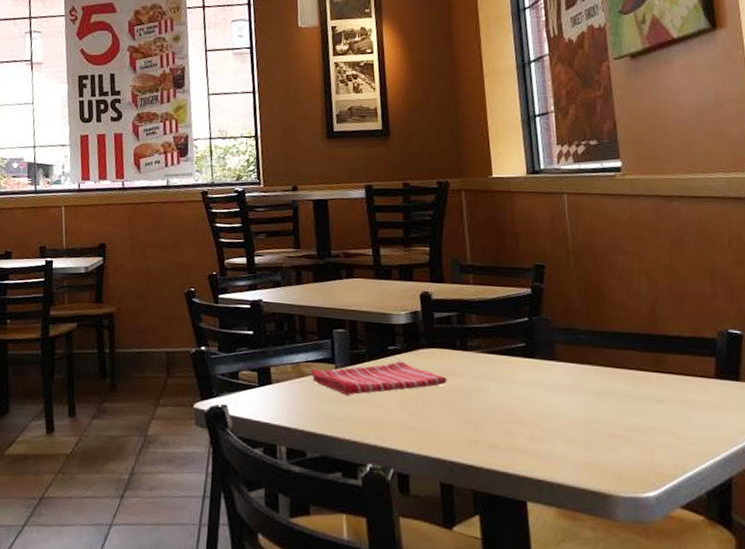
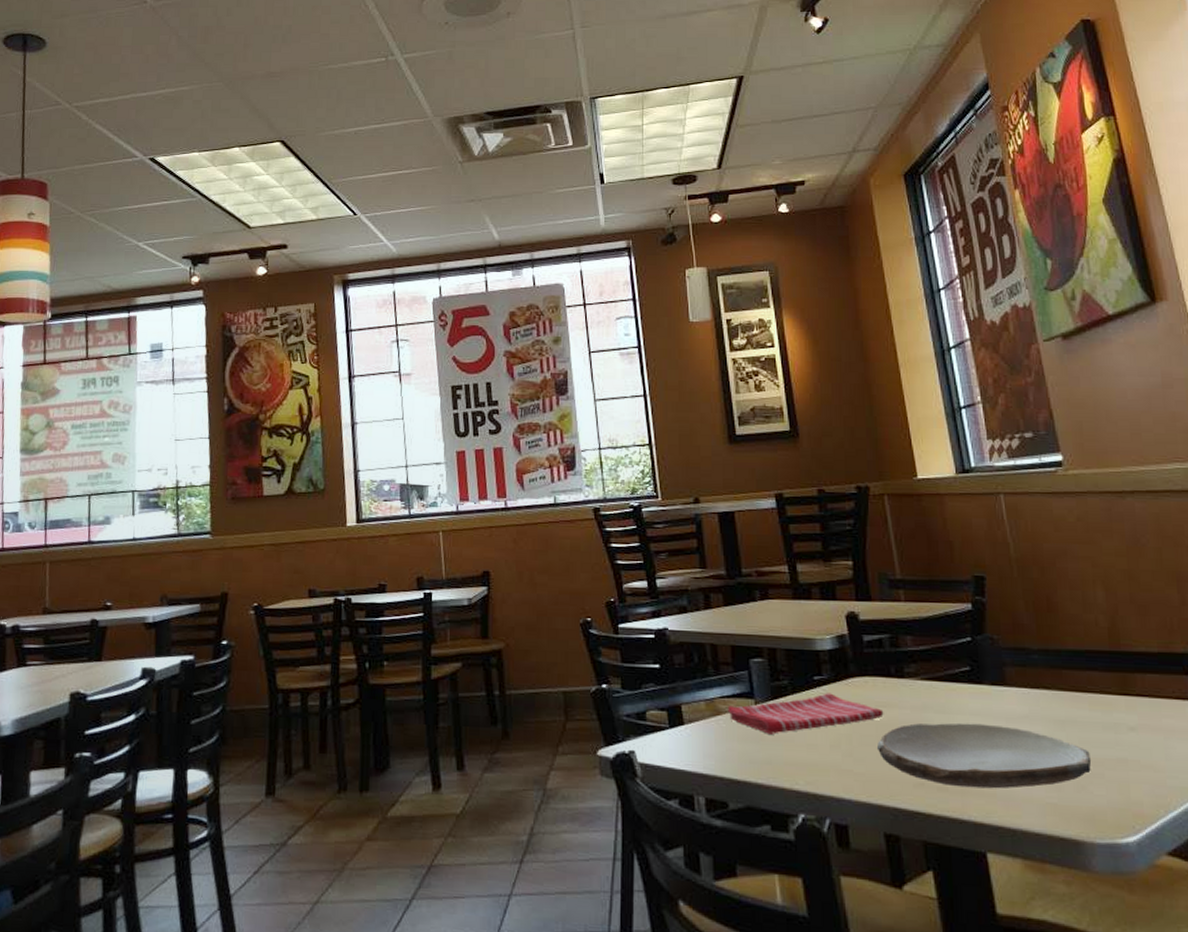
plate: none [438,390,624,448] -> present [876,722,1092,789]

